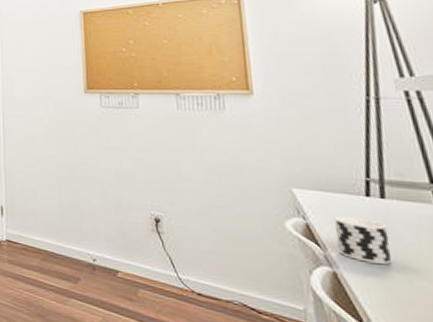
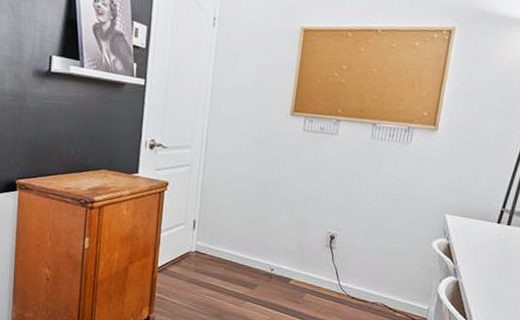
cup: present [334,216,393,264] -> none [464,238,505,275]

